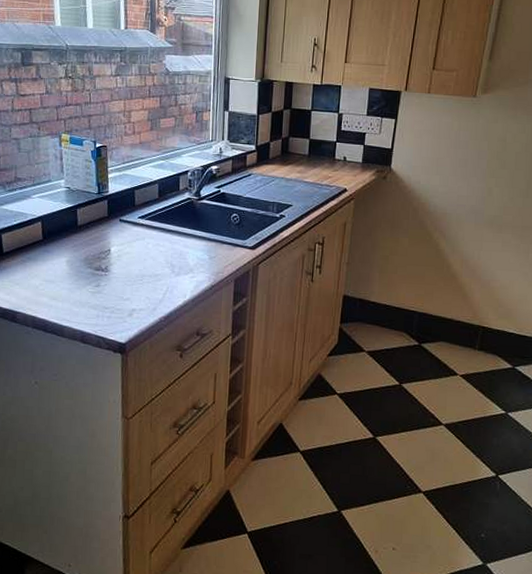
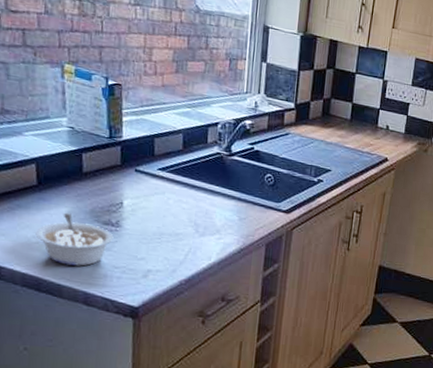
legume: none [42,262,104,308] -> present [35,212,114,266]

